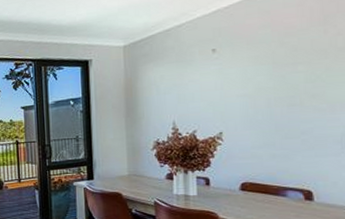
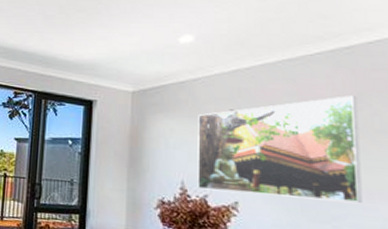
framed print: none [184,19,327,126] -> present [197,96,363,203]

